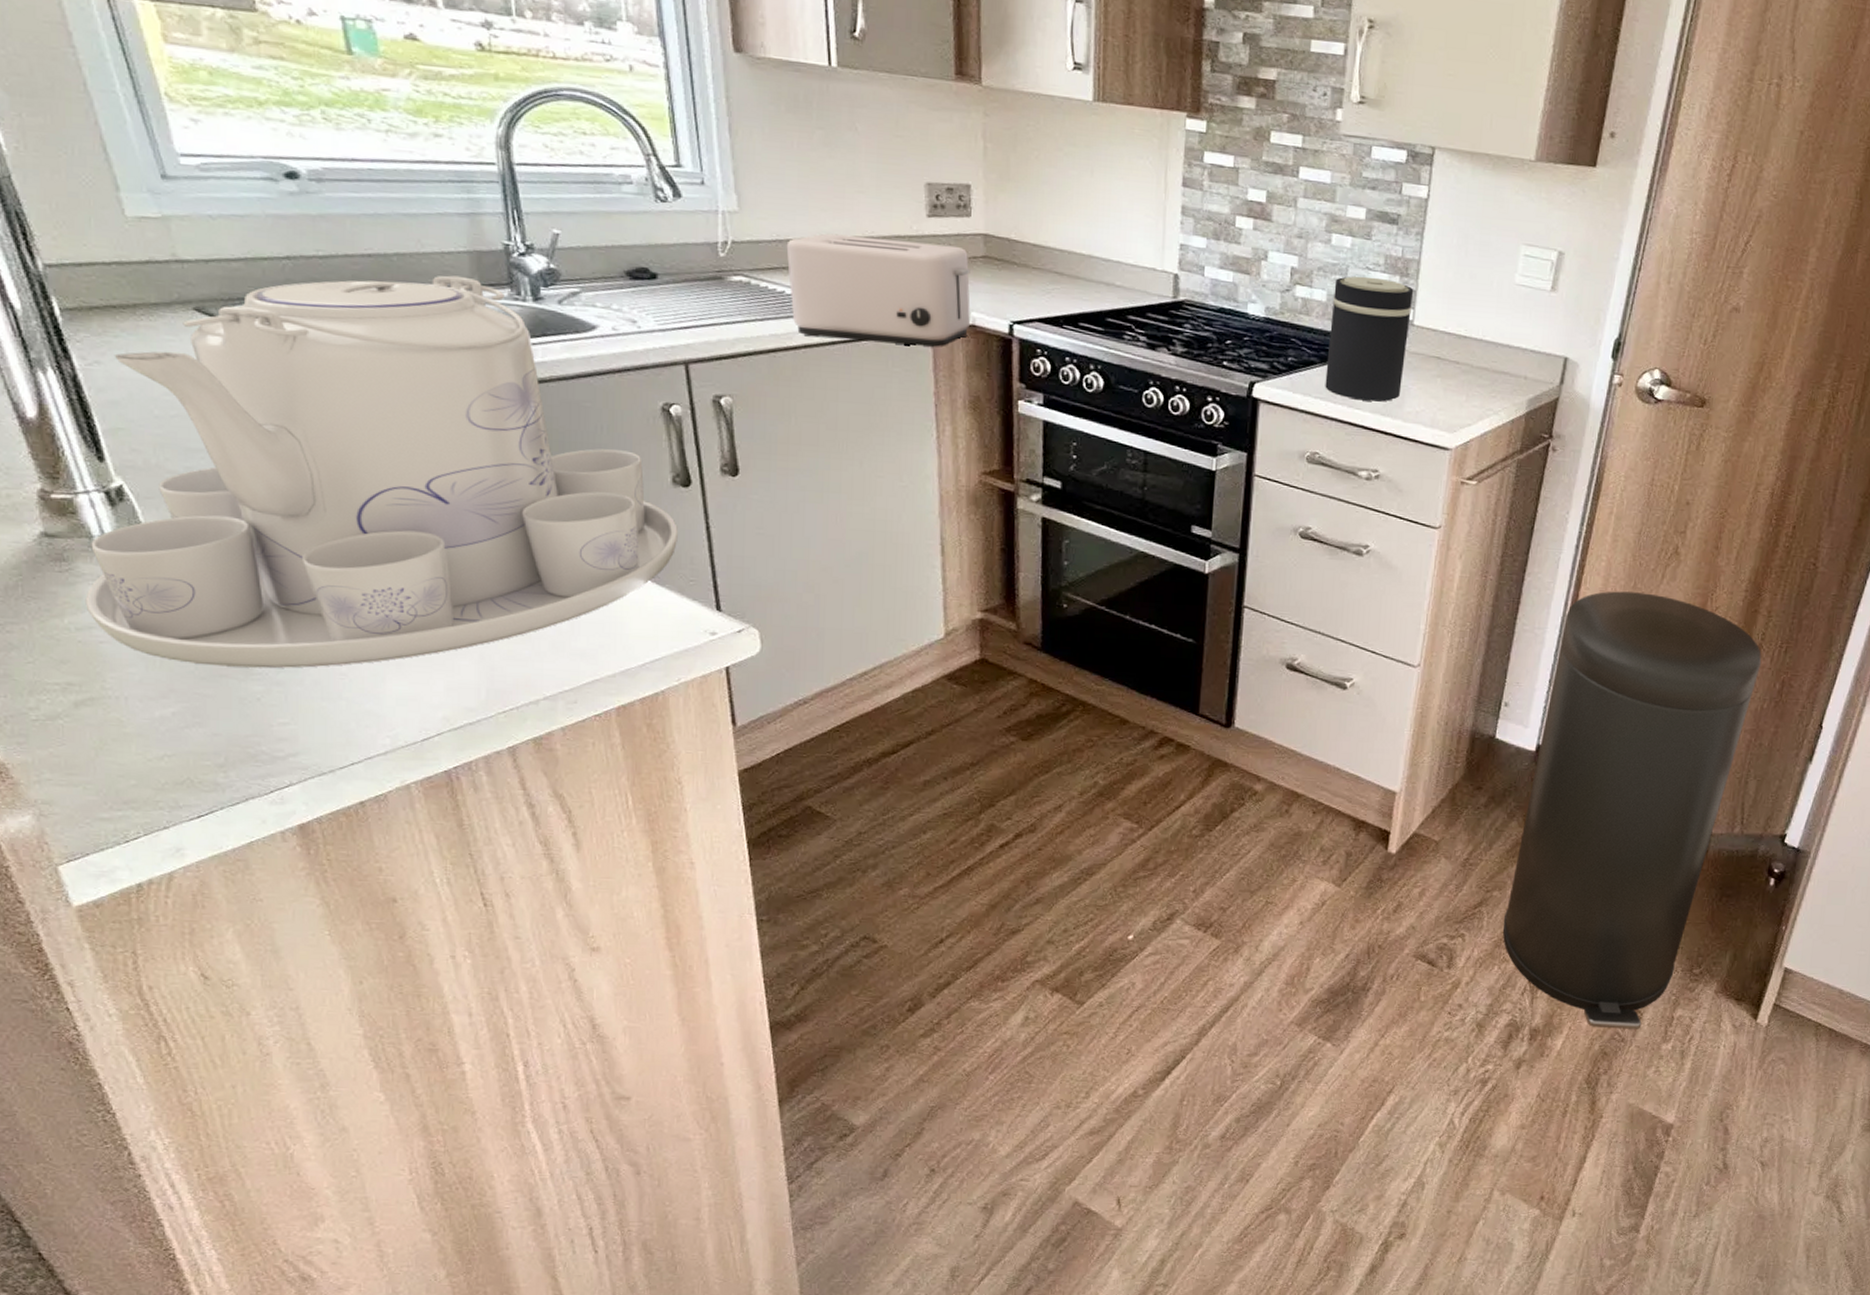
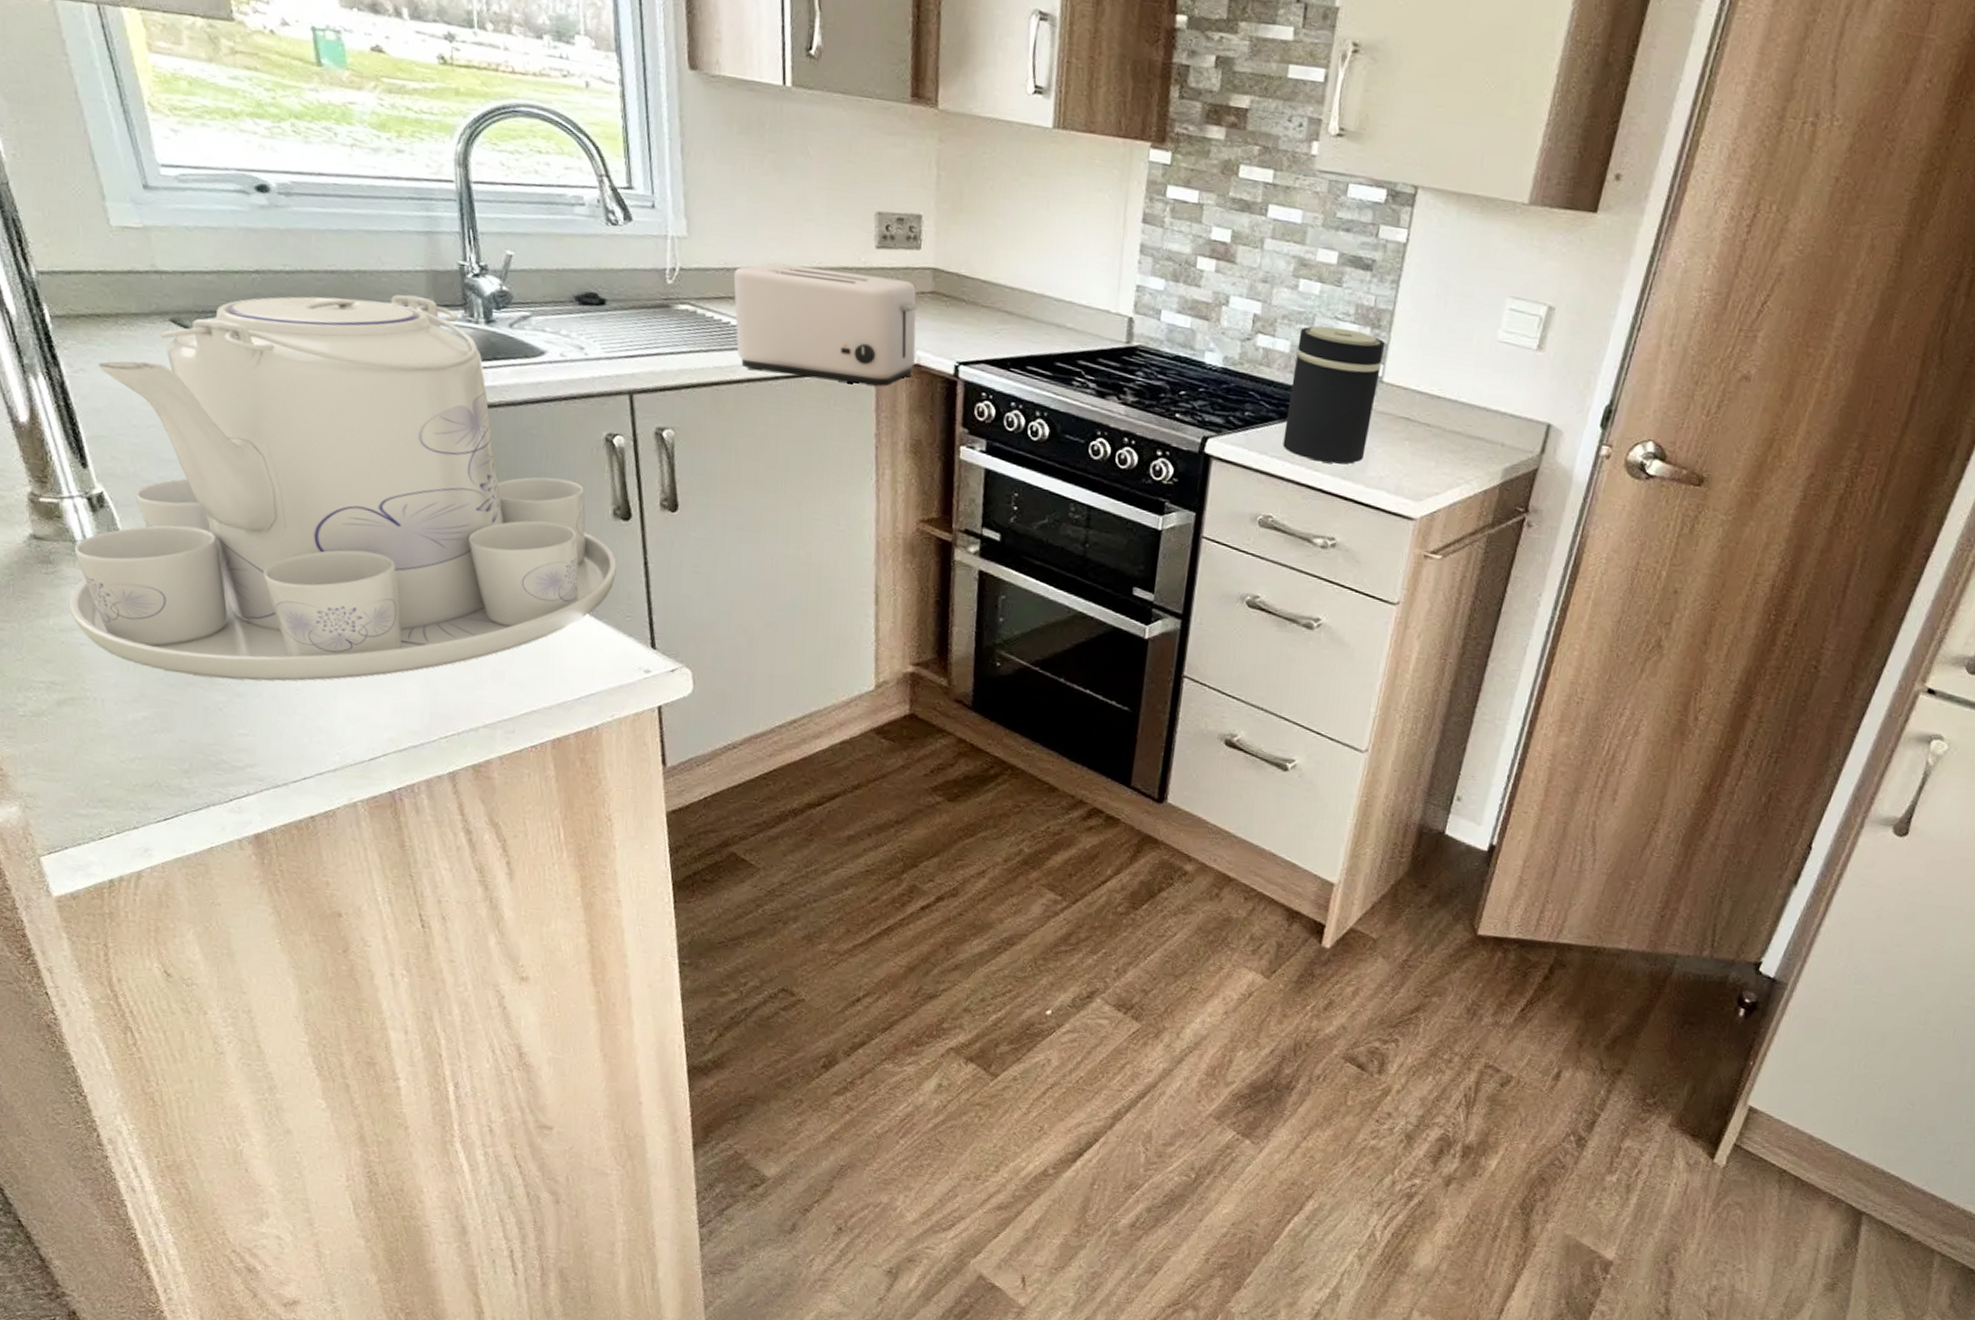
pedal bin: present [1503,591,1762,1029] -> none [1439,683,1748,1157]

